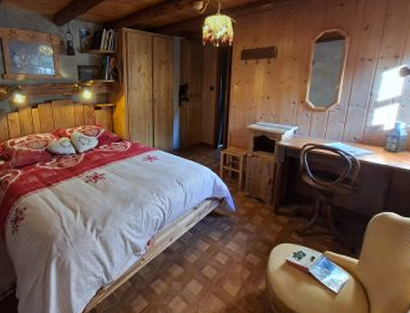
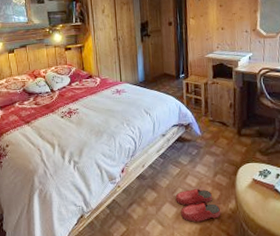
slippers: none [203,267,250,301] -> present [175,189,221,222]

